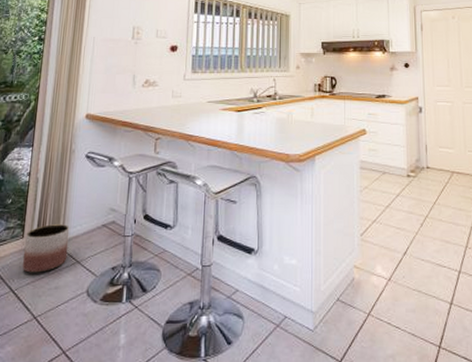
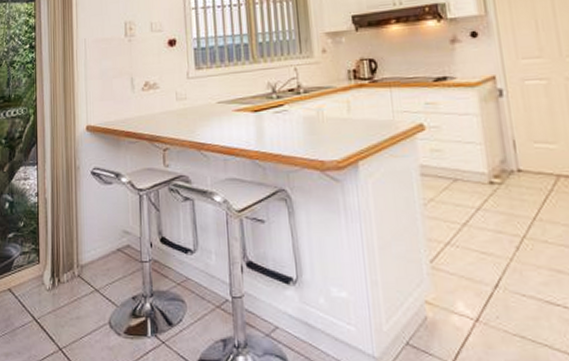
planter: present [22,224,70,273] -> none [41,249,85,301]

